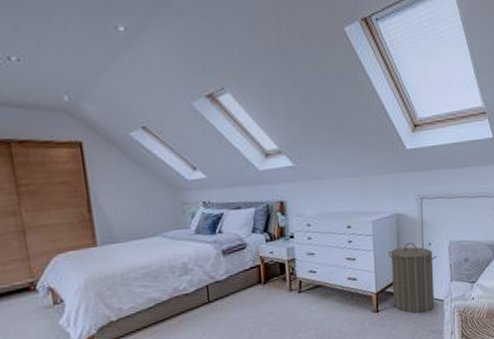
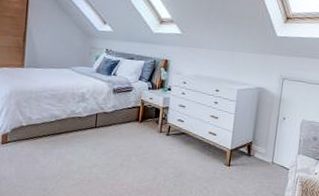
laundry hamper: present [387,242,437,314] -> none [244,113,289,176]

